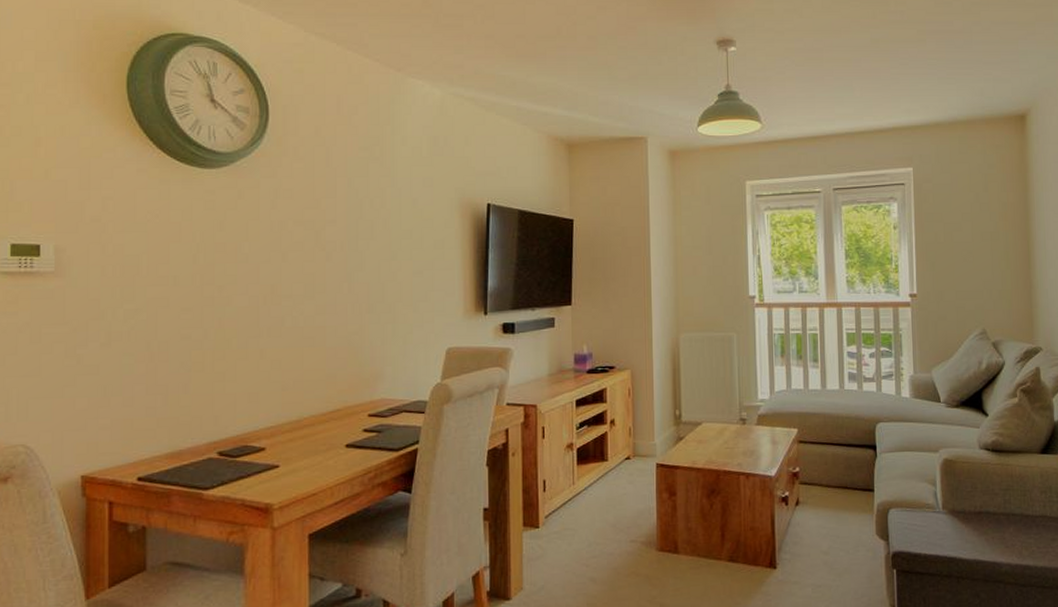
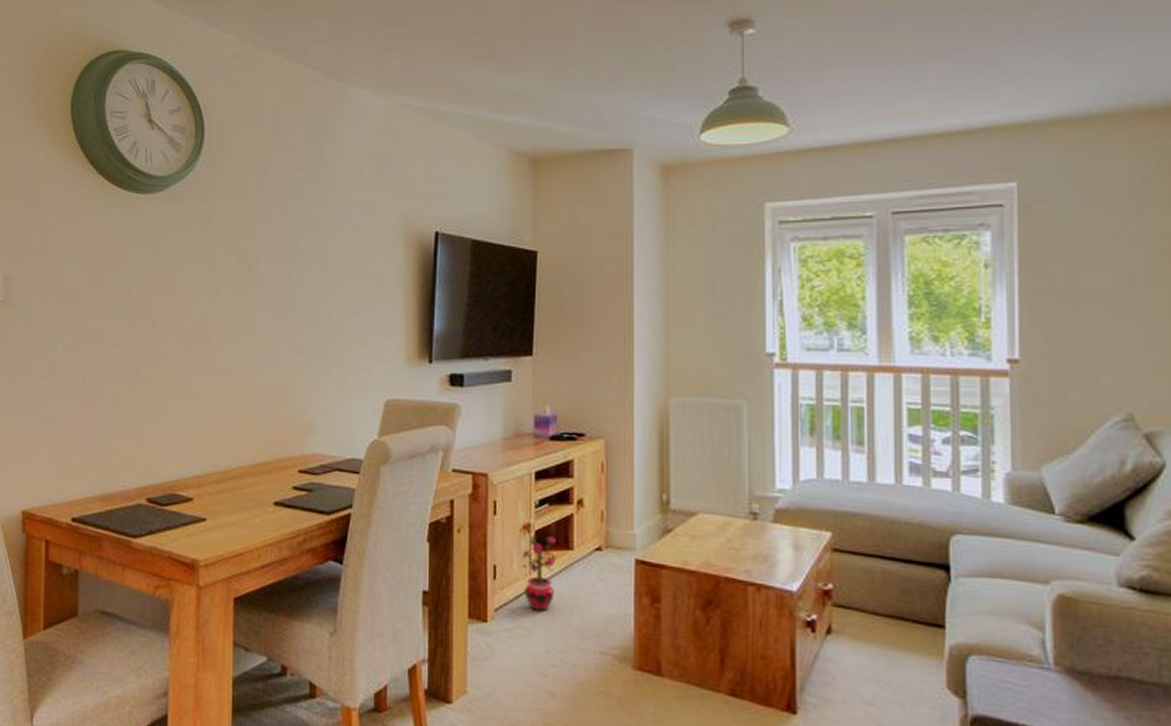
potted plant: none [566,450,595,514] -> present [521,533,557,612]

